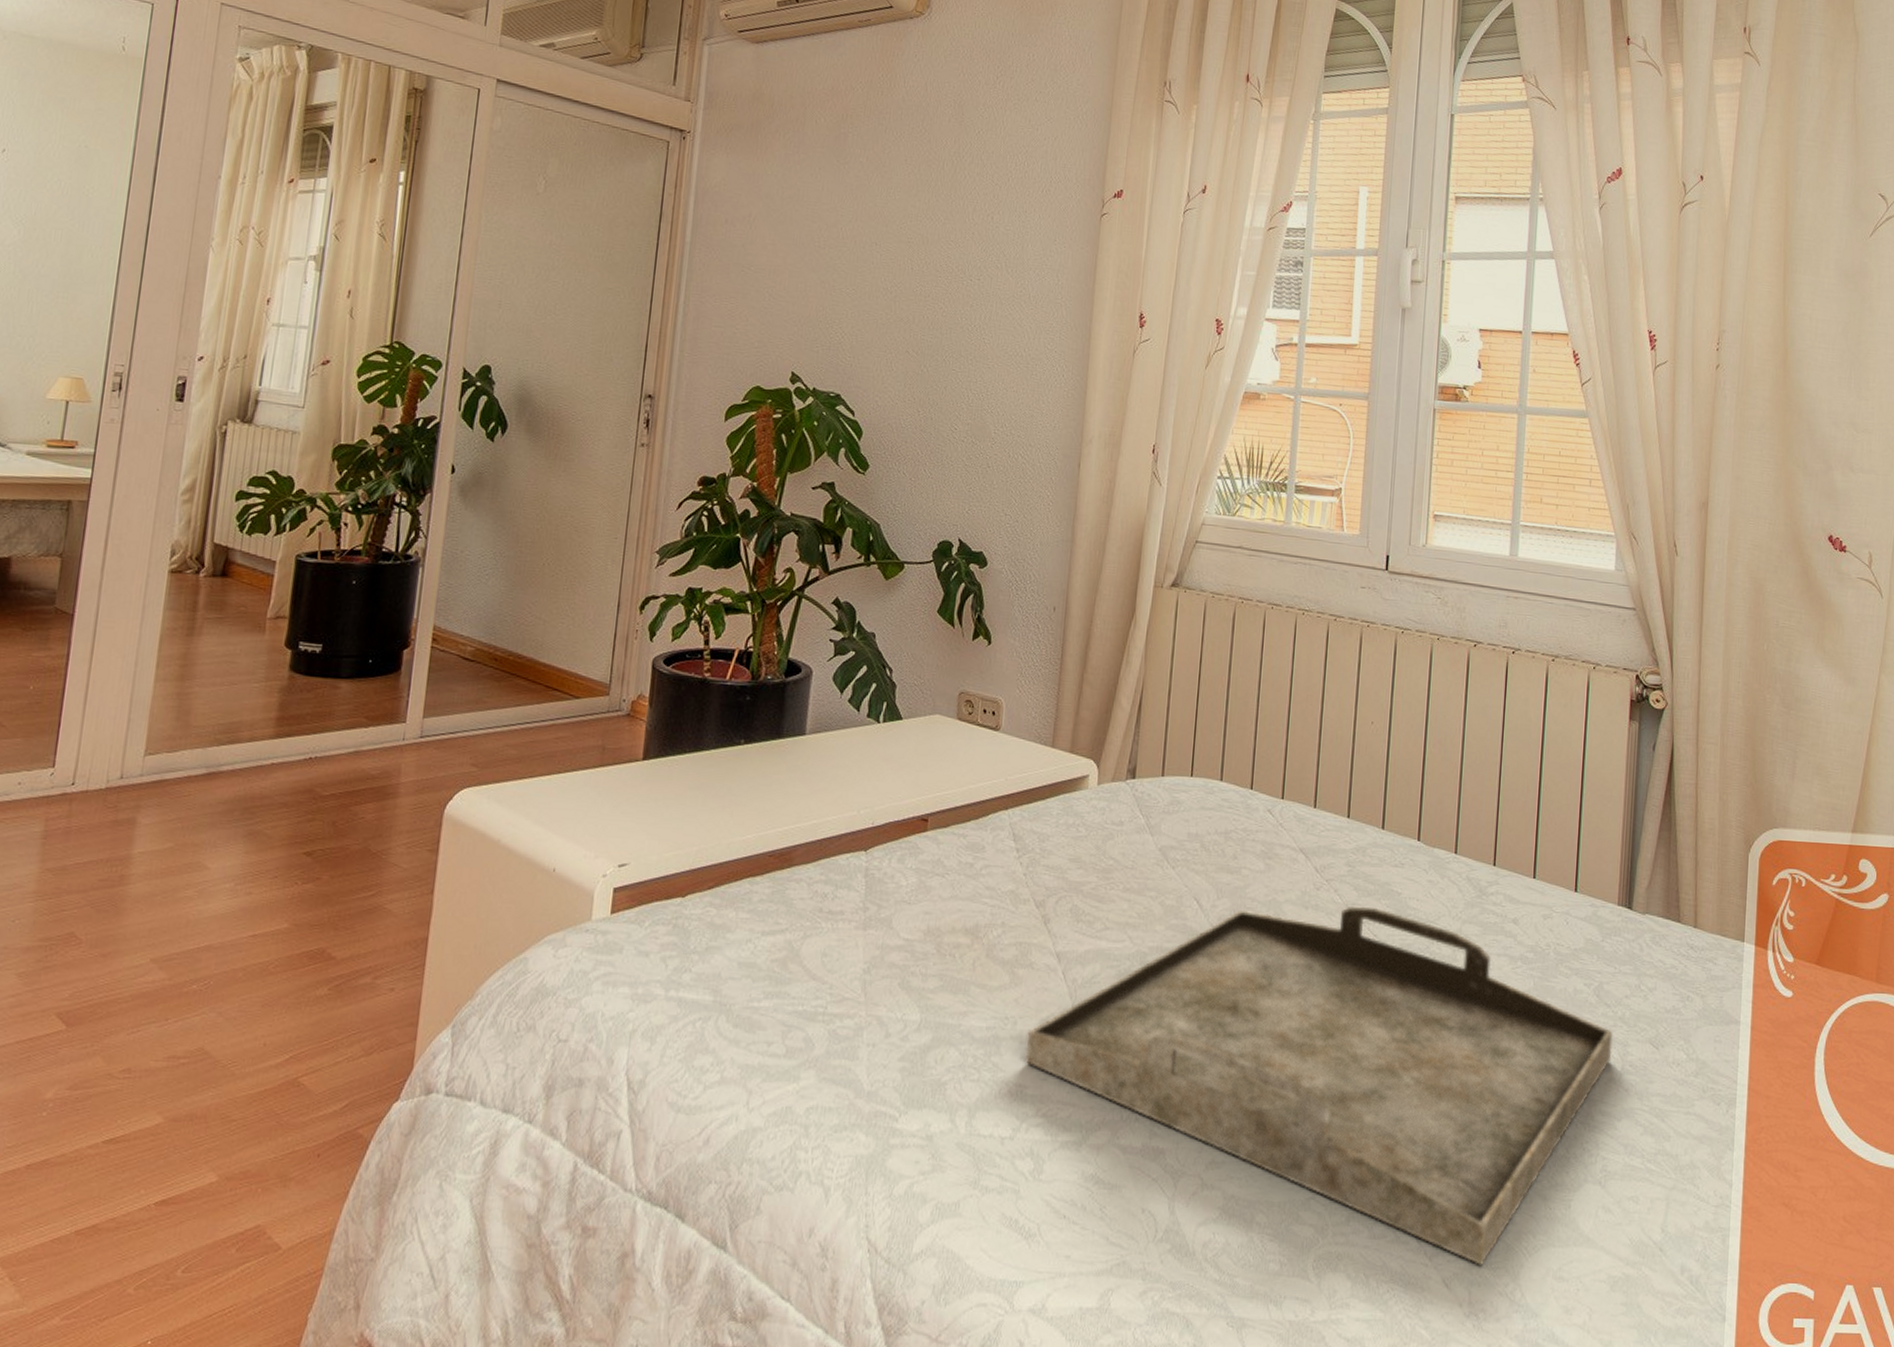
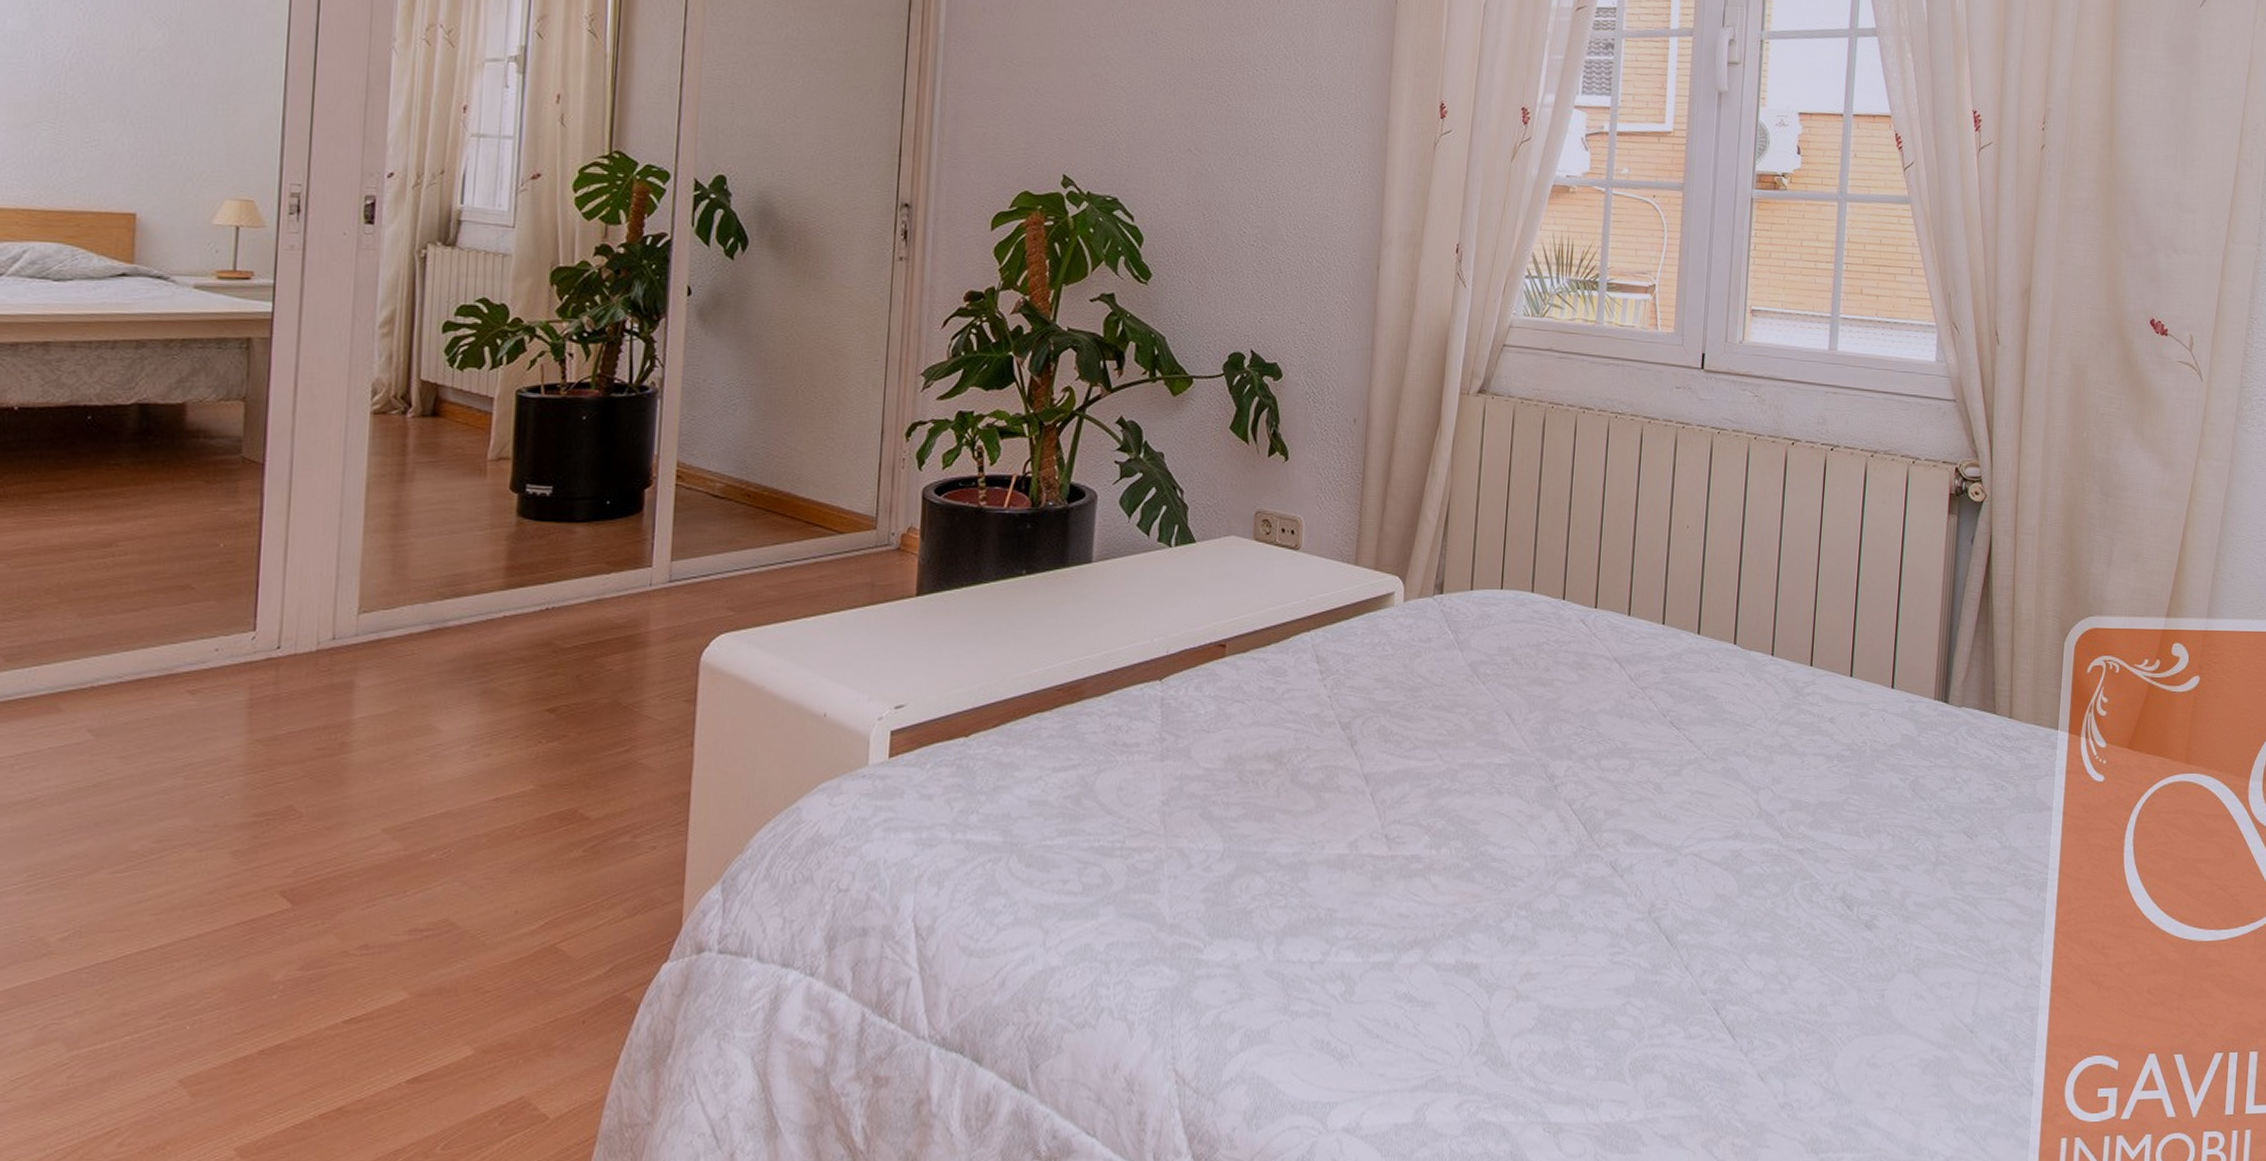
serving tray: present [1025,907,1613,1265] -> none [1333,714,1928,1057]

